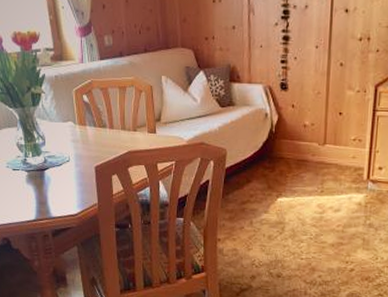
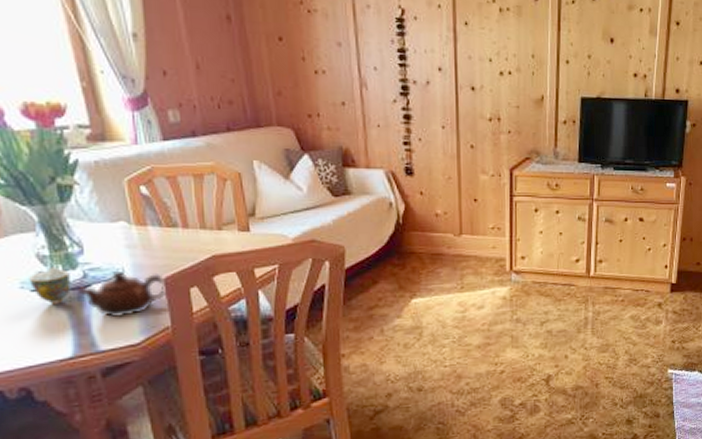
teacup: none [12,153,36,180] -> present [29,266,71,304]
teapot: none [41,159,98,194] -> present [78,271,169,318]

